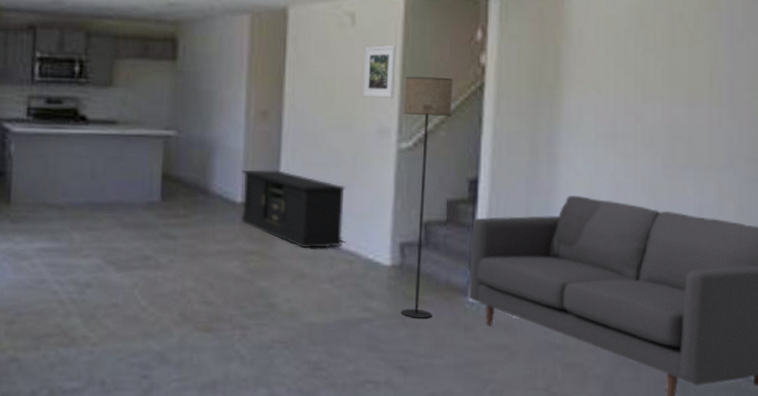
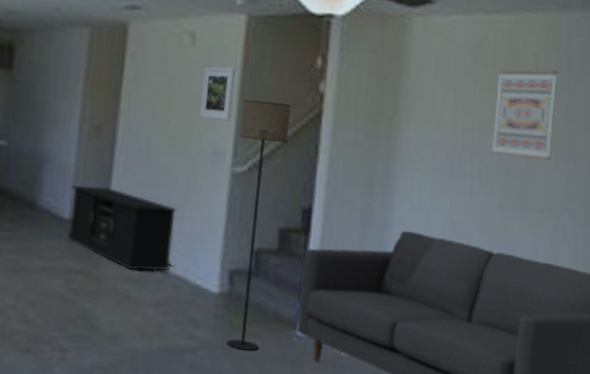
wall art: none [654,28,721,118] -> present [491,69,559,160]

